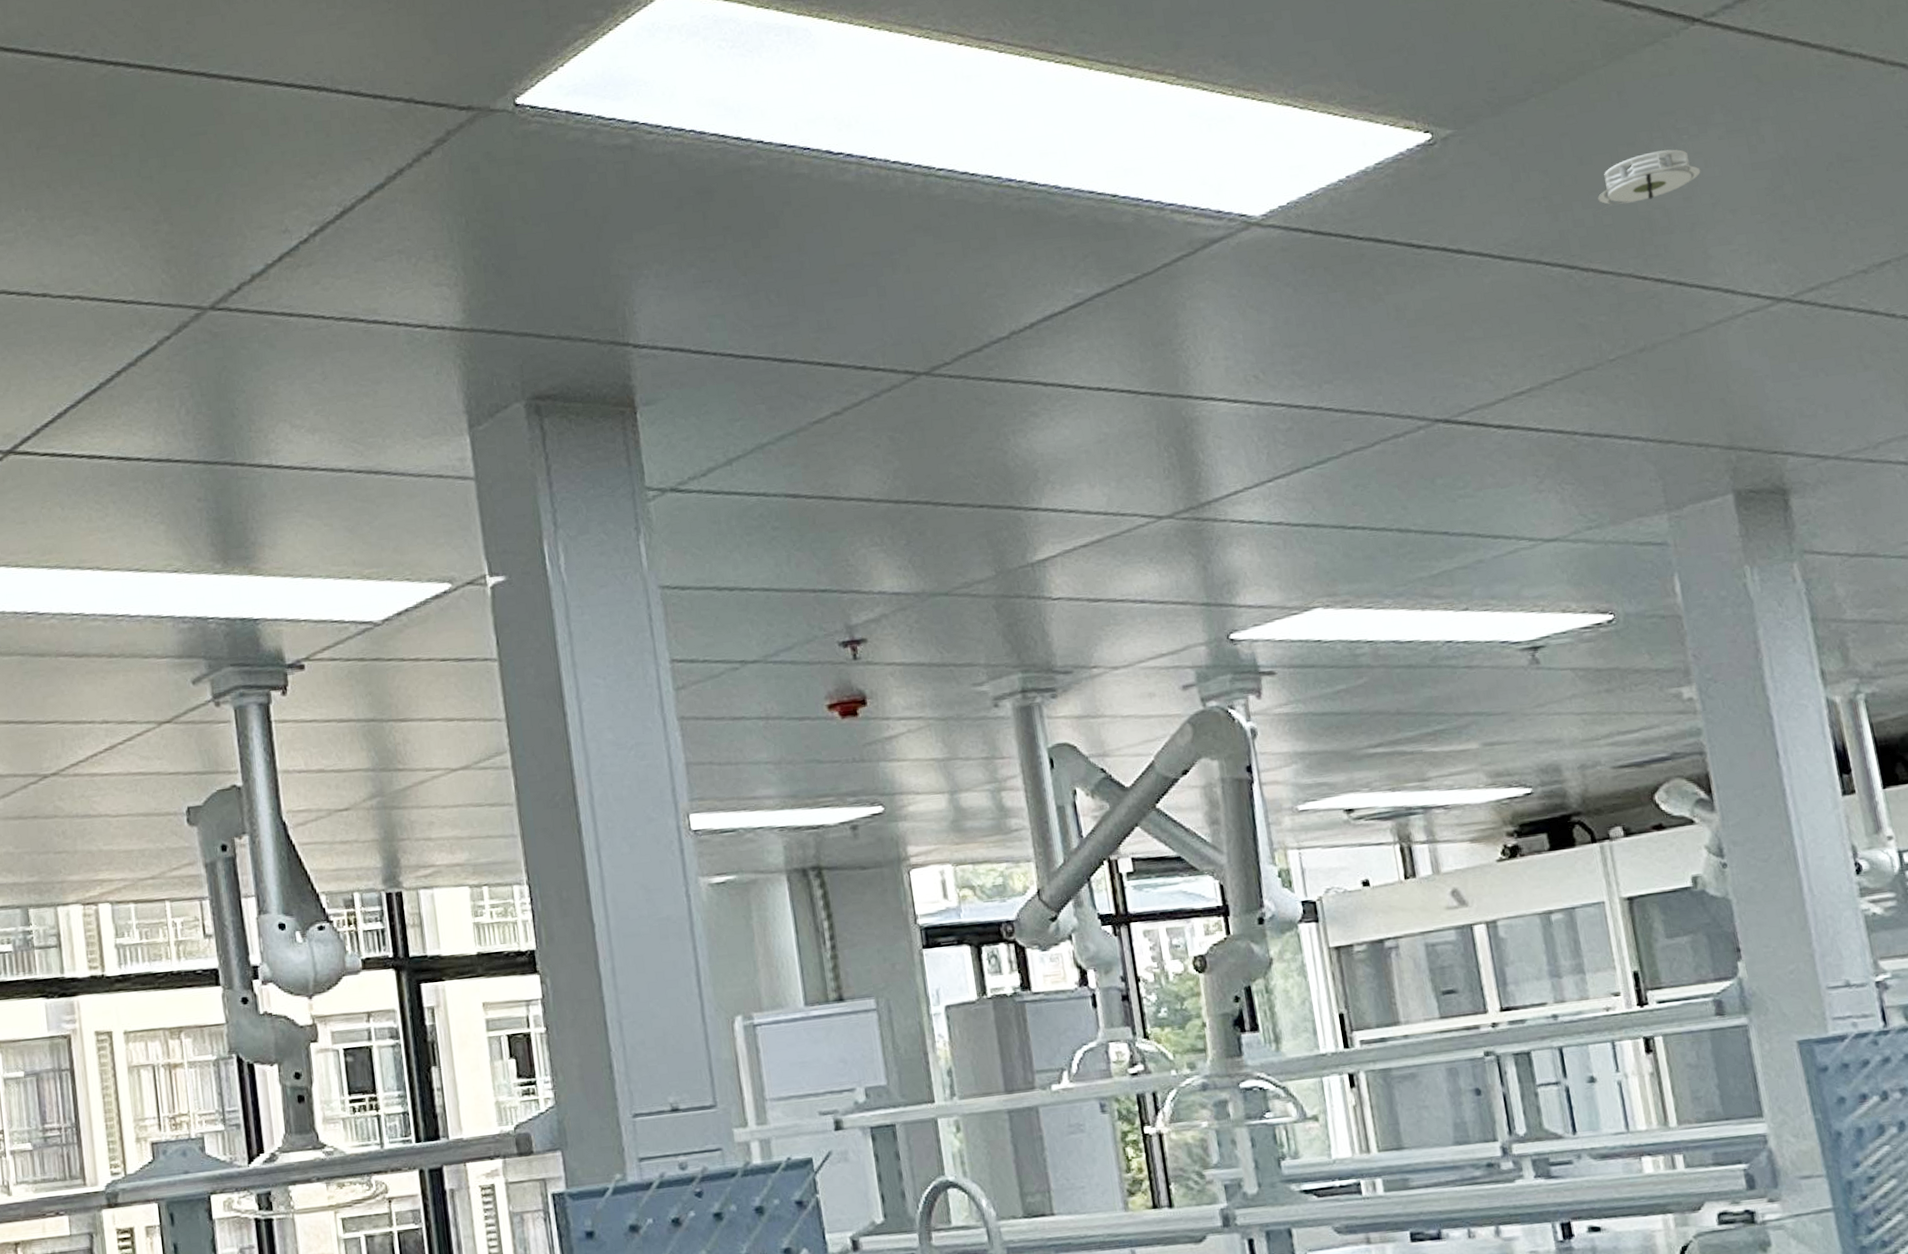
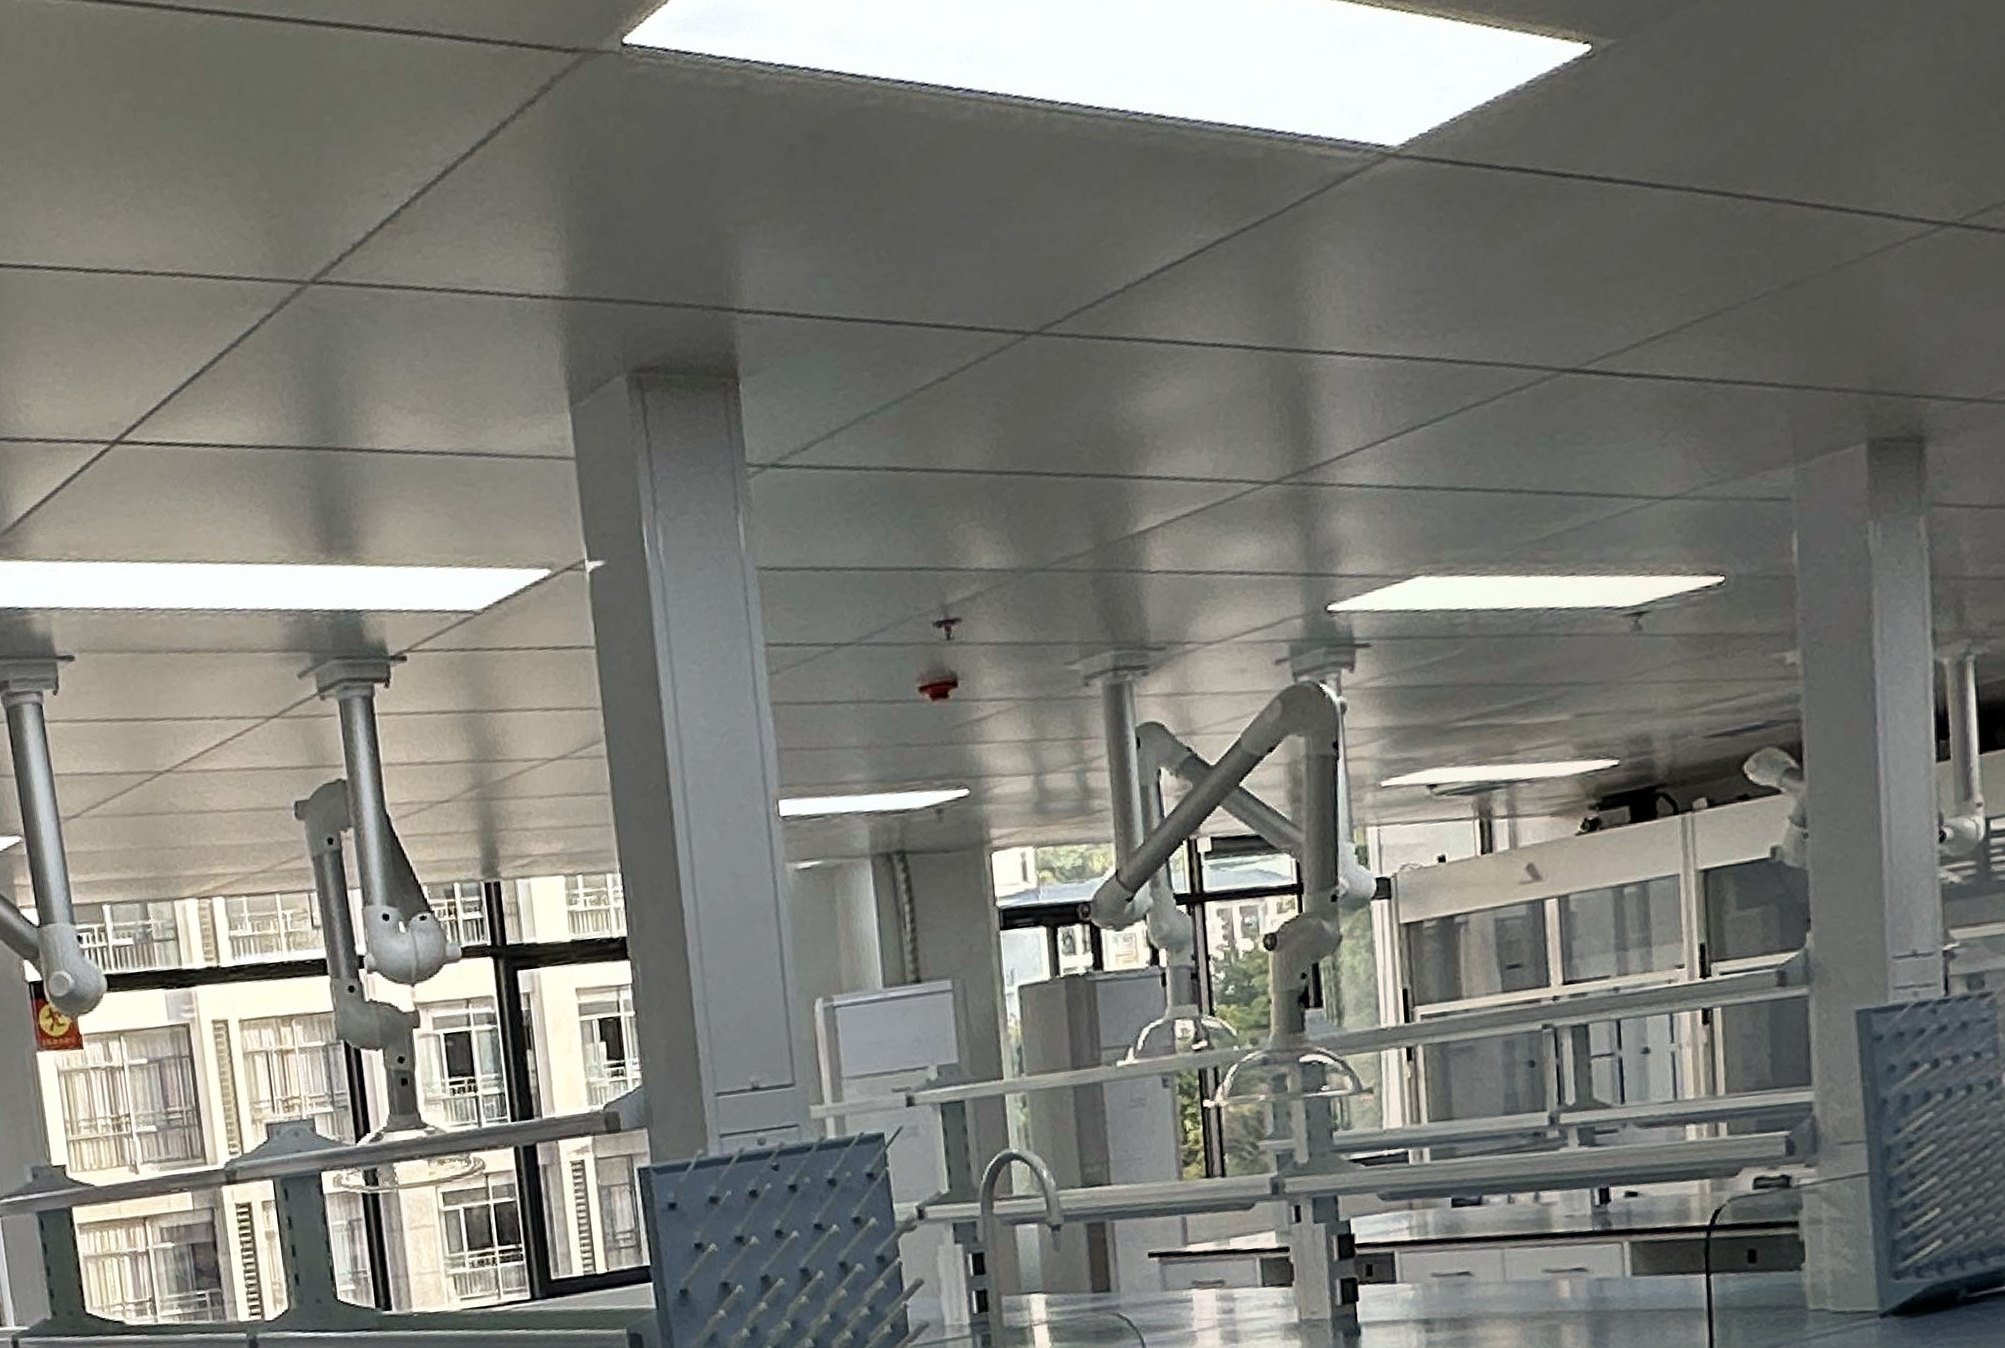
smoke detector: present [1596,149,1701,214] -> none [1759,54,1880,132]

